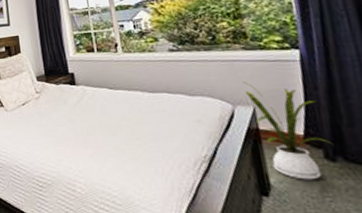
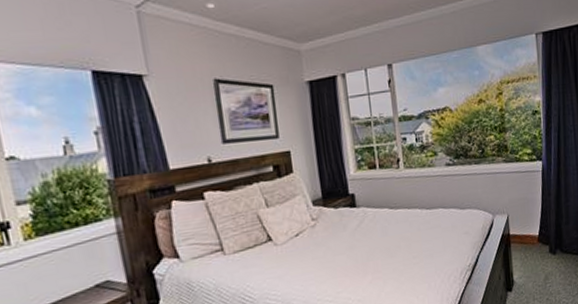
house plant: present [243,82,332,180] -> none [502,193,555,273]

